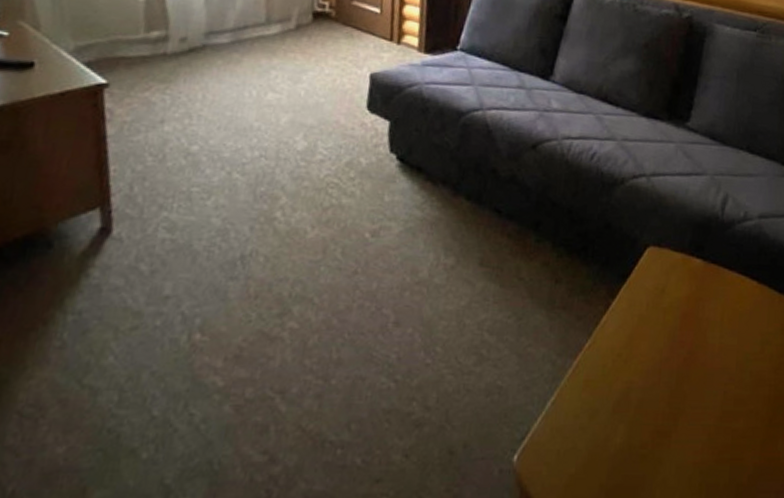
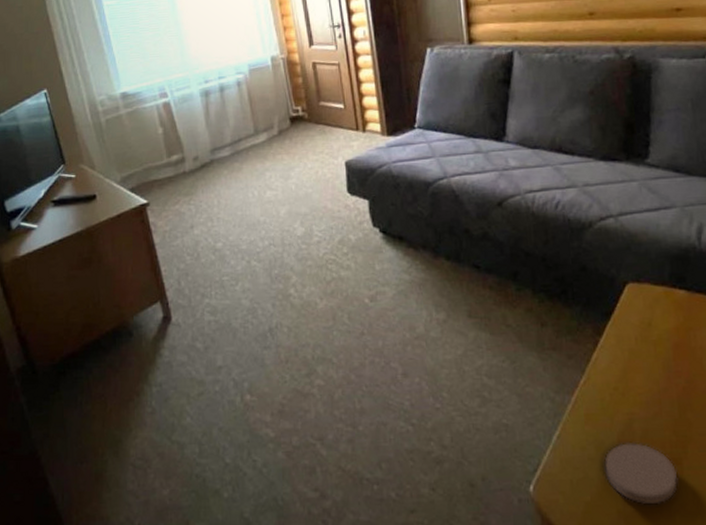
coaster: none [594,413,665,479] -> present [604,442,678,505]

